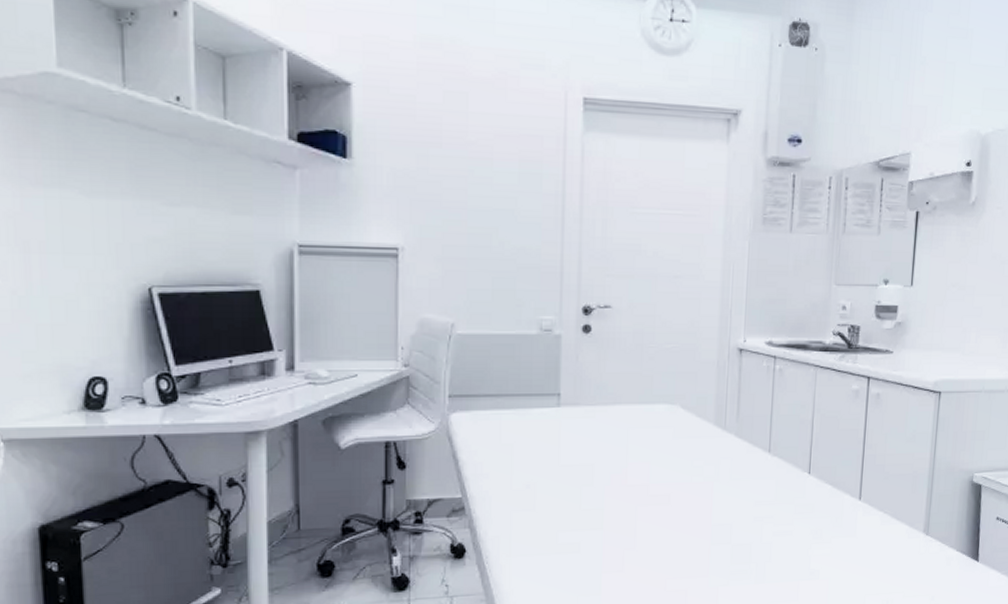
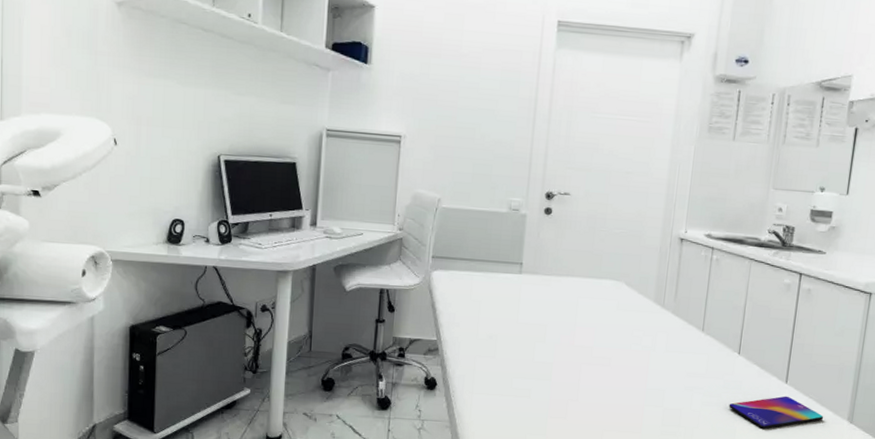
smartphone: none [801,514,900,553] -> present [729,396,824,429]

